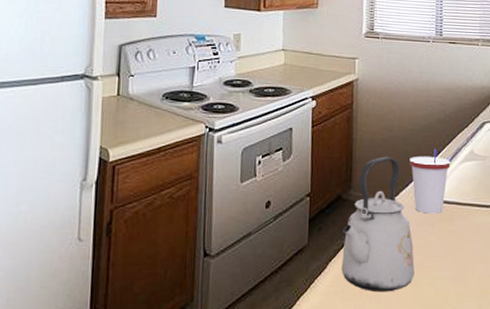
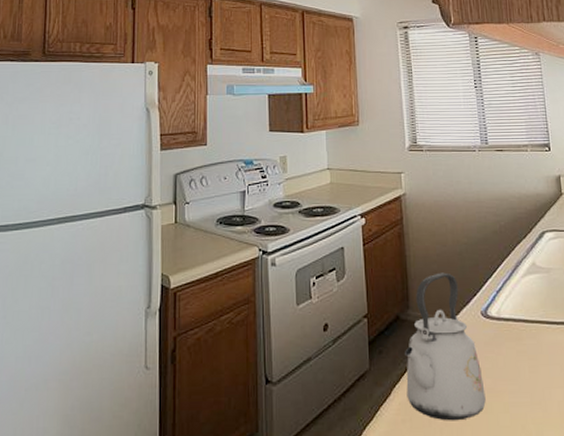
cup: present [409,148,451,214] -> none [468,262,513,333]

